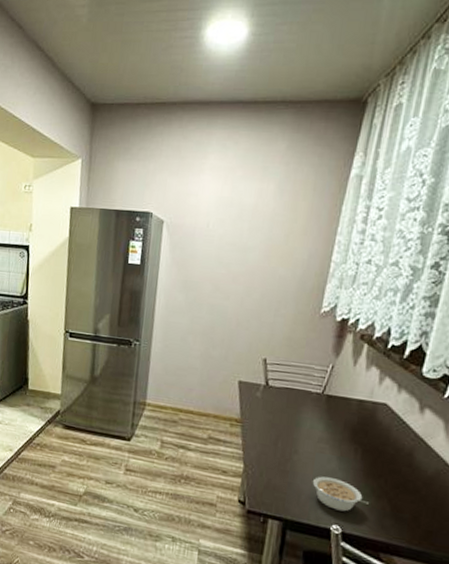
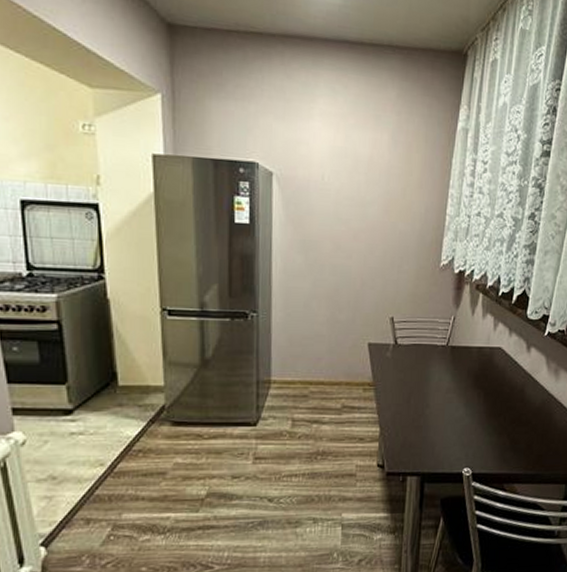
legume: present [312,476,370,512] -> none [444,425,493,454]

